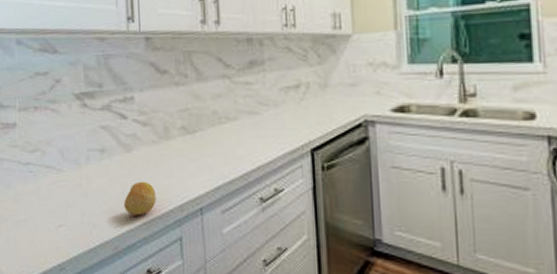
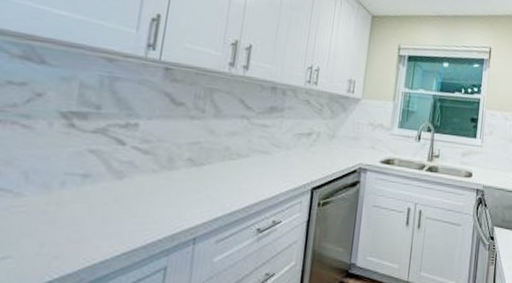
fruit: present [124,181,157,216] -> none [101,210,146,246]

